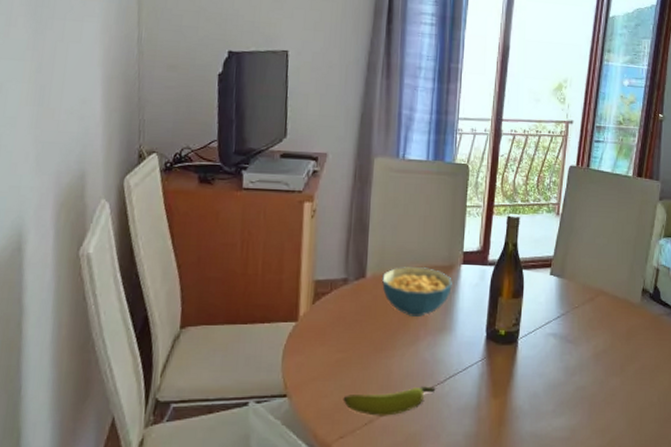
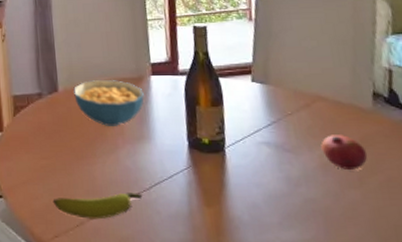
pomegranate: none [597,327,630,359] -> present [320,135,368,170]

